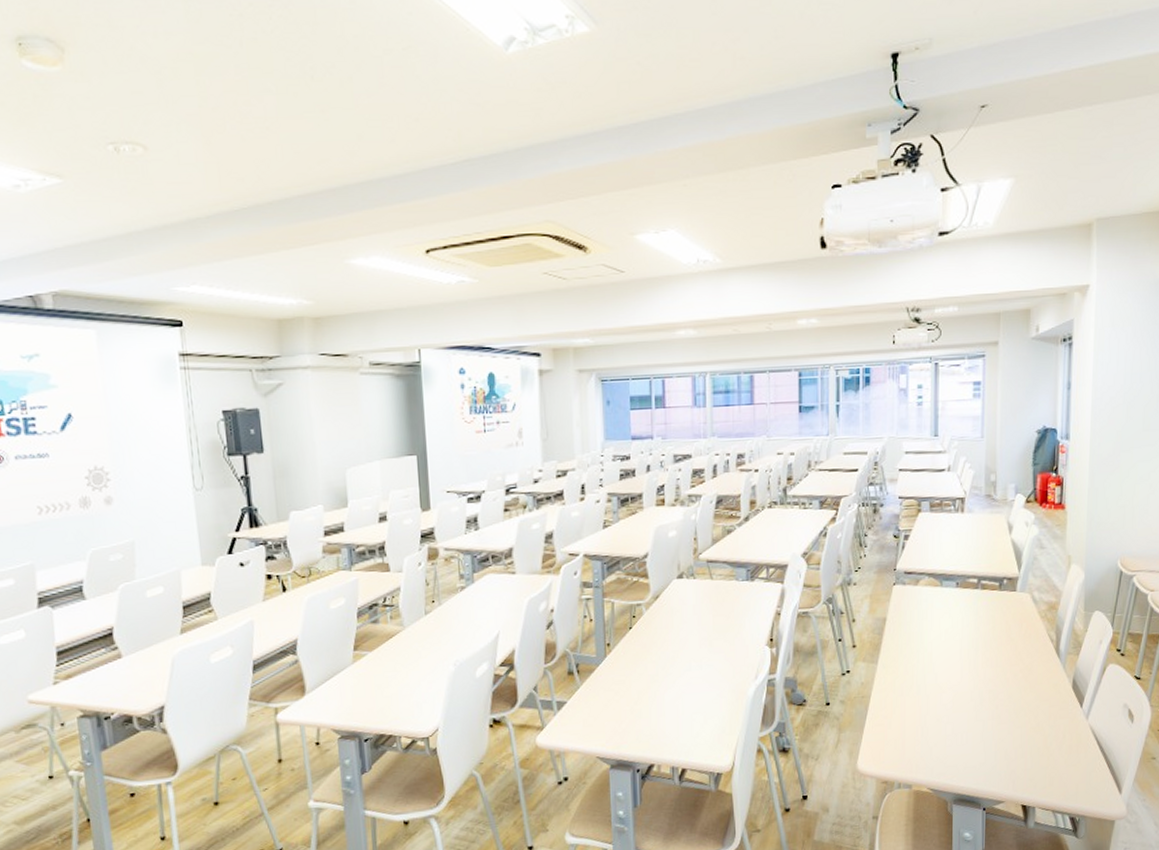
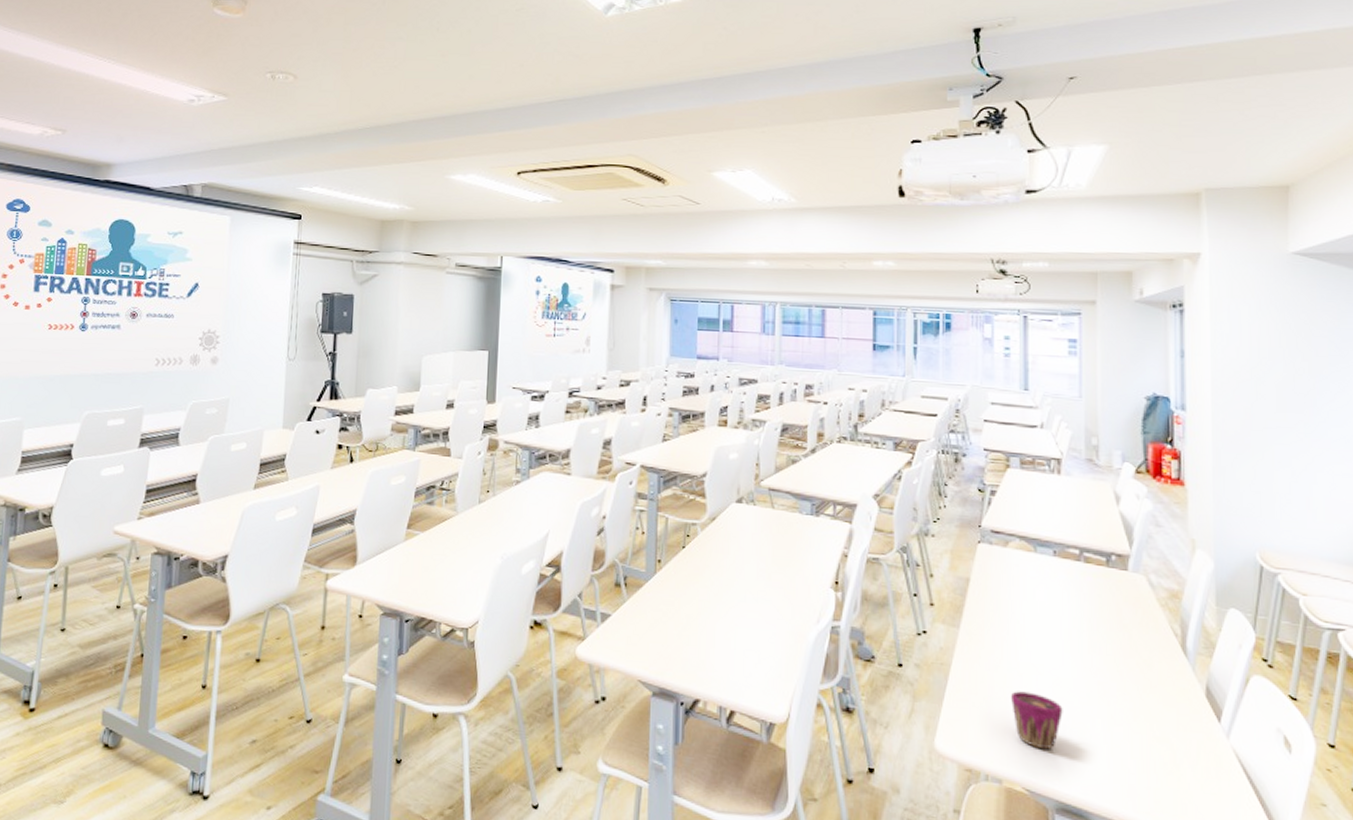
cup: none [919,708,961,754] -> present [1010,691,1063,750]

